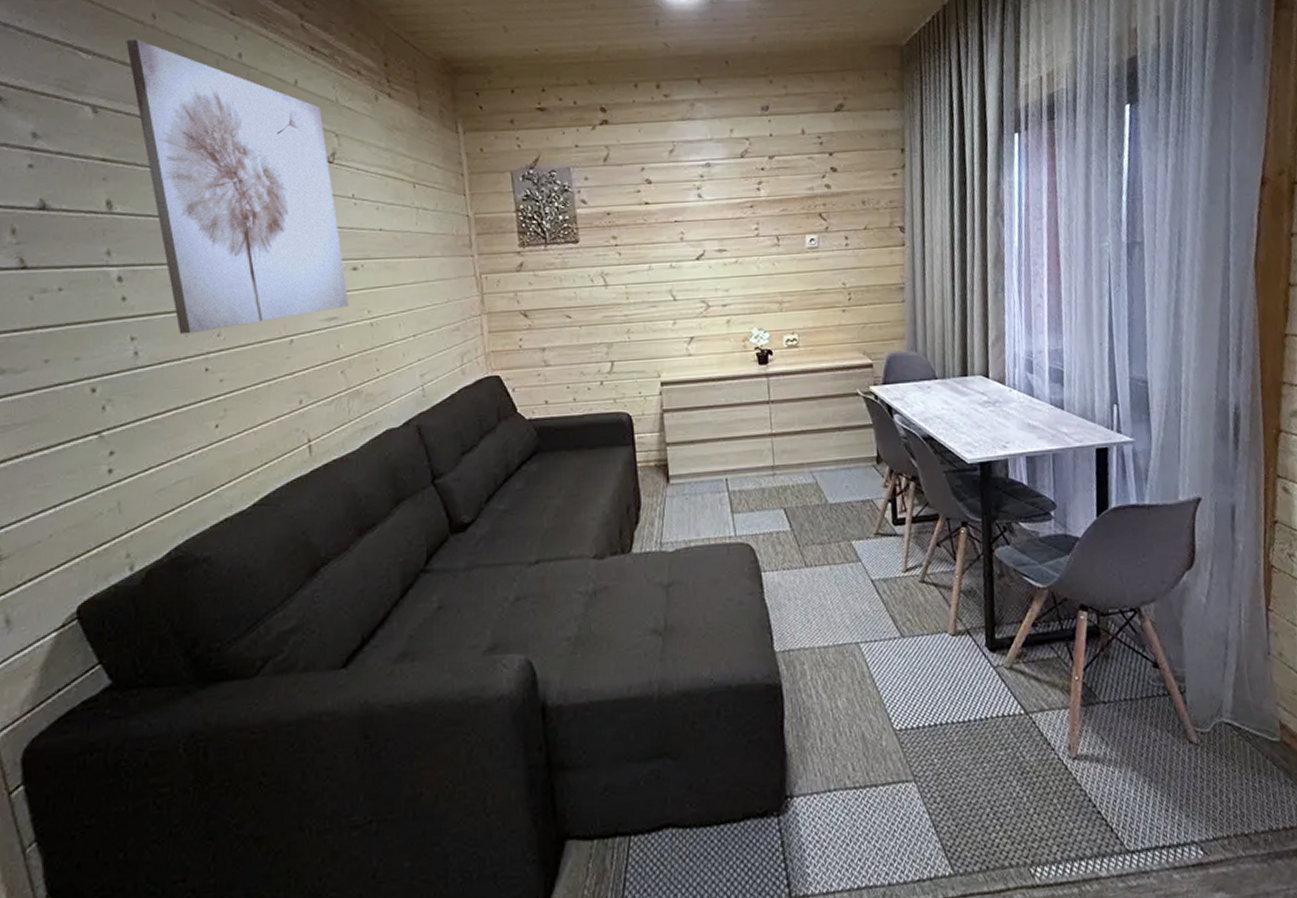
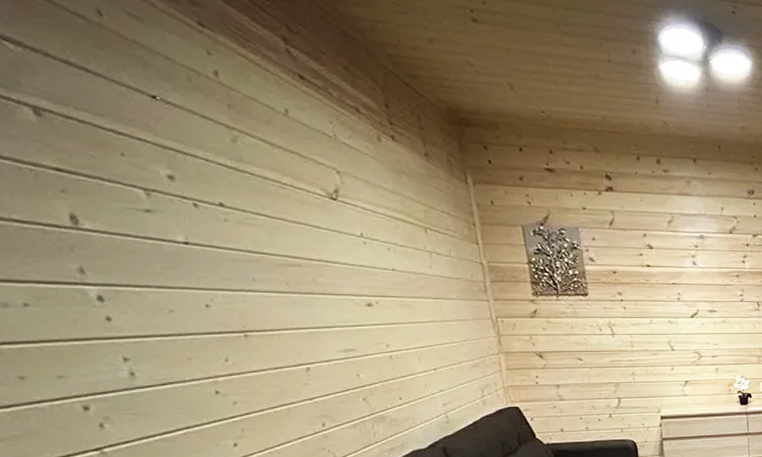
wall art: present [126,39,349,335] -> none [66,35,367,358]

